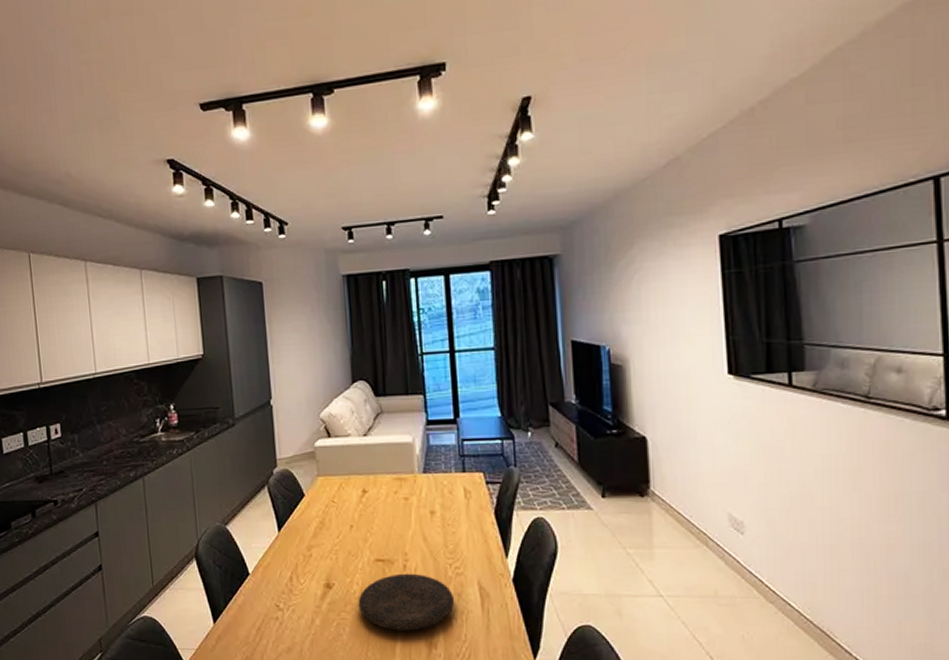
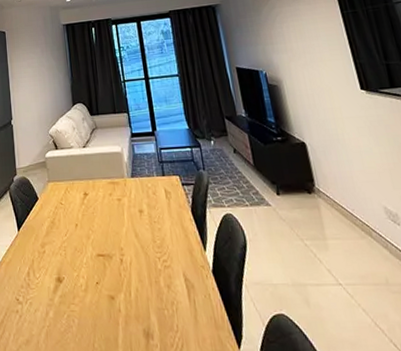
plate: present [358,573,455,631] -> none [84,266,166,322]

